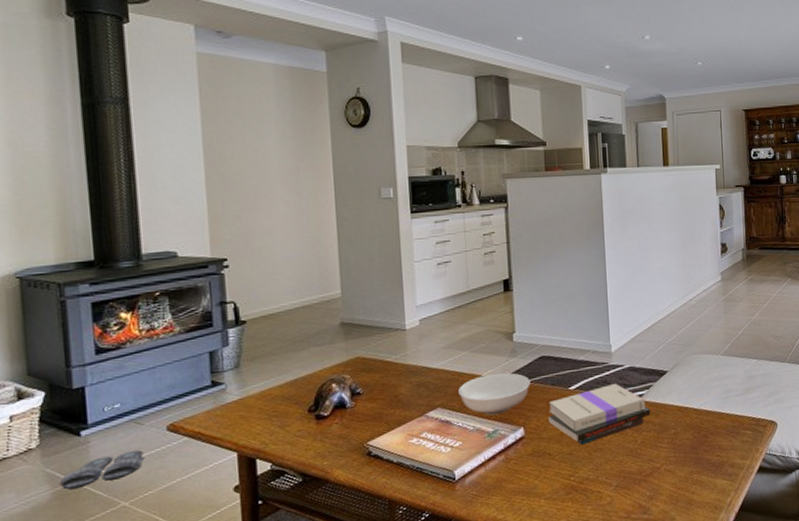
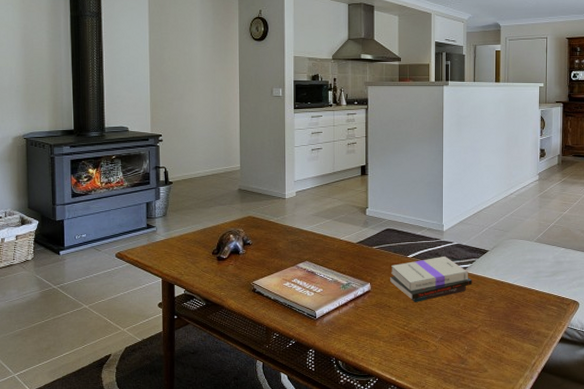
slippers: present [61,449,145,490] -> none [46,269,100,292]
bowl: present [458,372,530,416] -> none [322,238,377,271]

